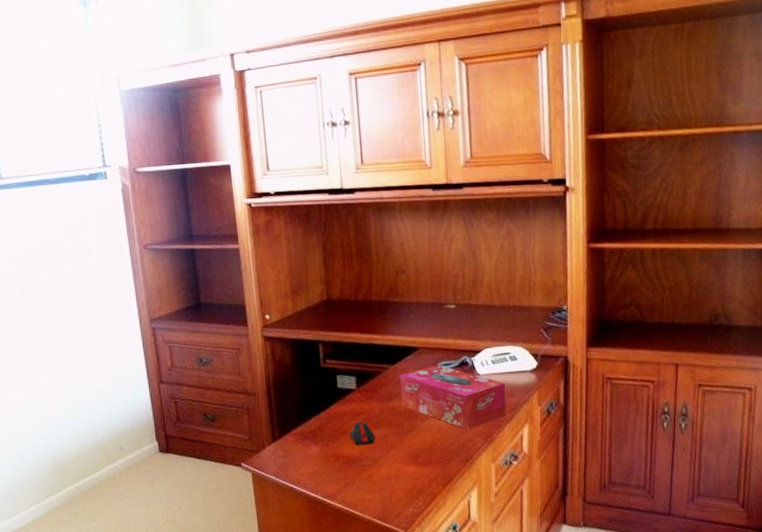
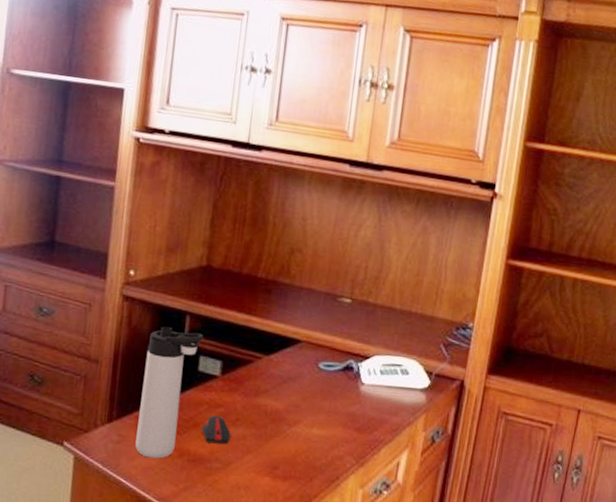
thermos bottle: none [292,356,337,465] -> present [135,327,204,459]
tissue box: present [400,364,507,430] -> none [269,364,391,446]

